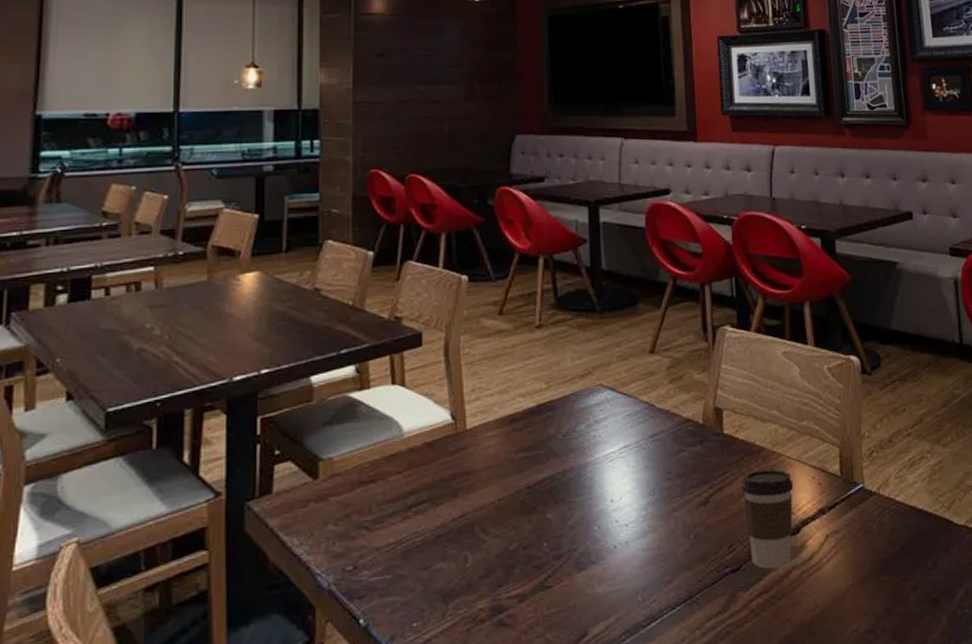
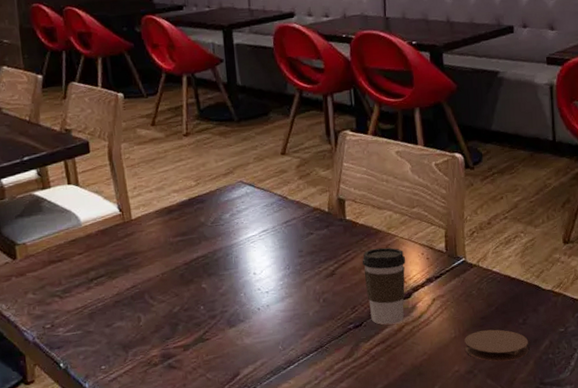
coaster: none [864,575,941,618] -> present [464,329,529,362]

